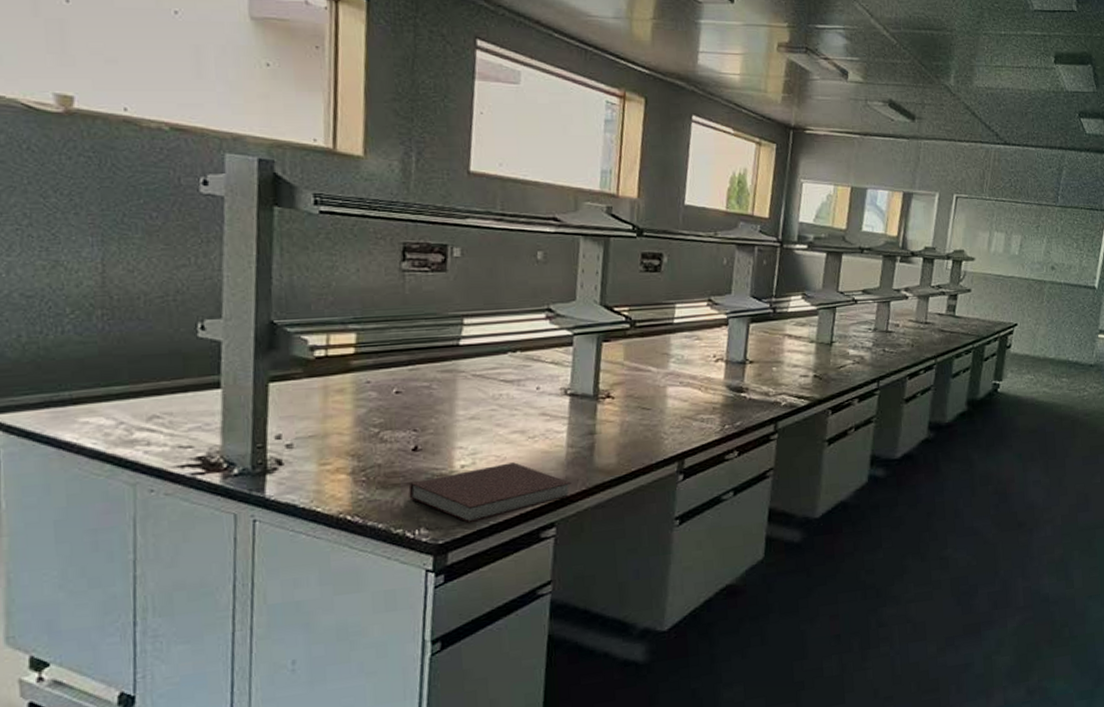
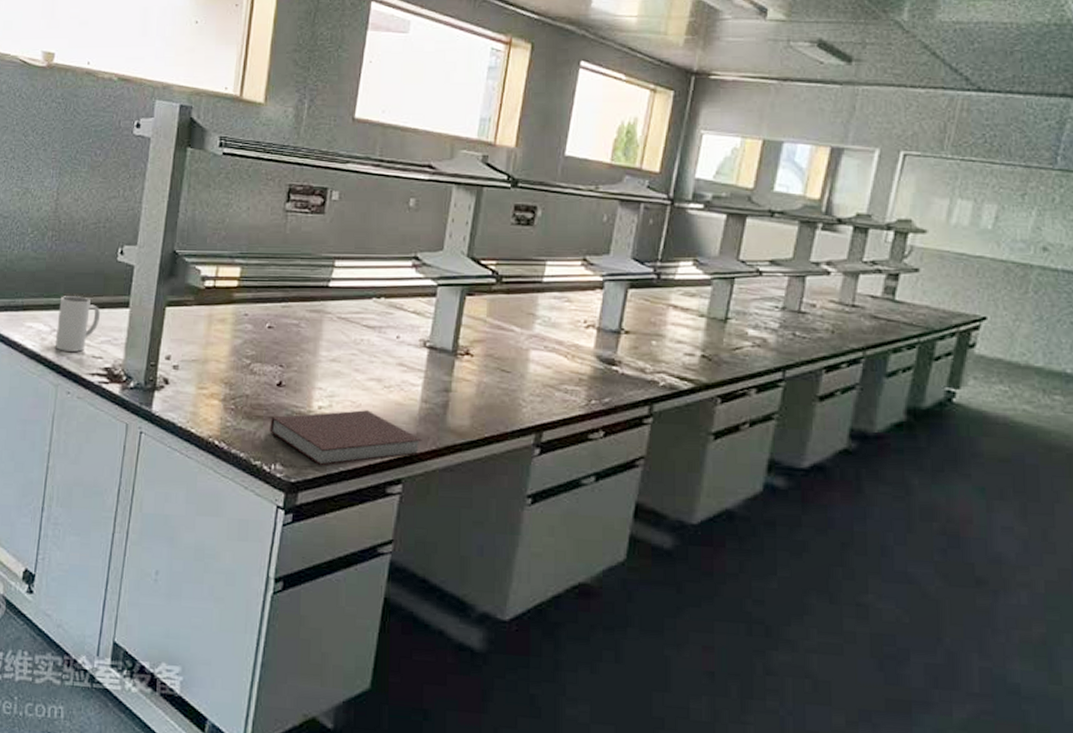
mug: none [124,381,184,446] -> present [54,296,101,352]

